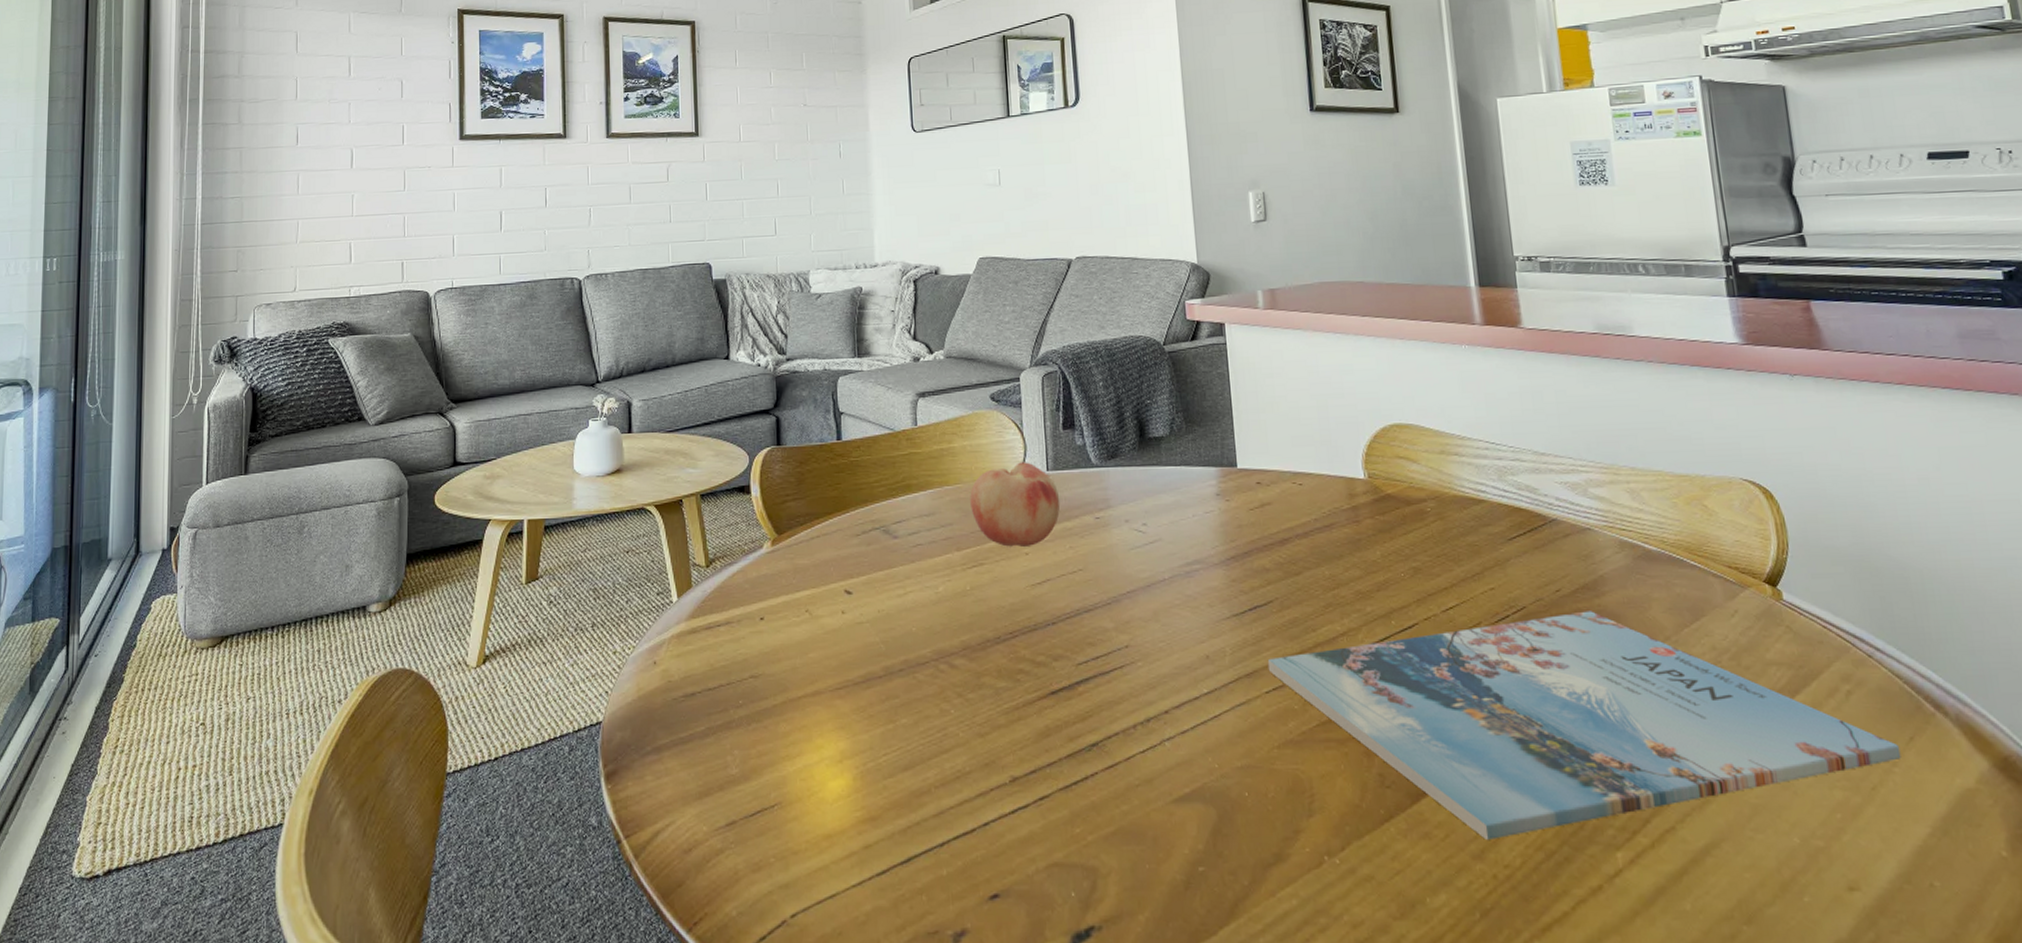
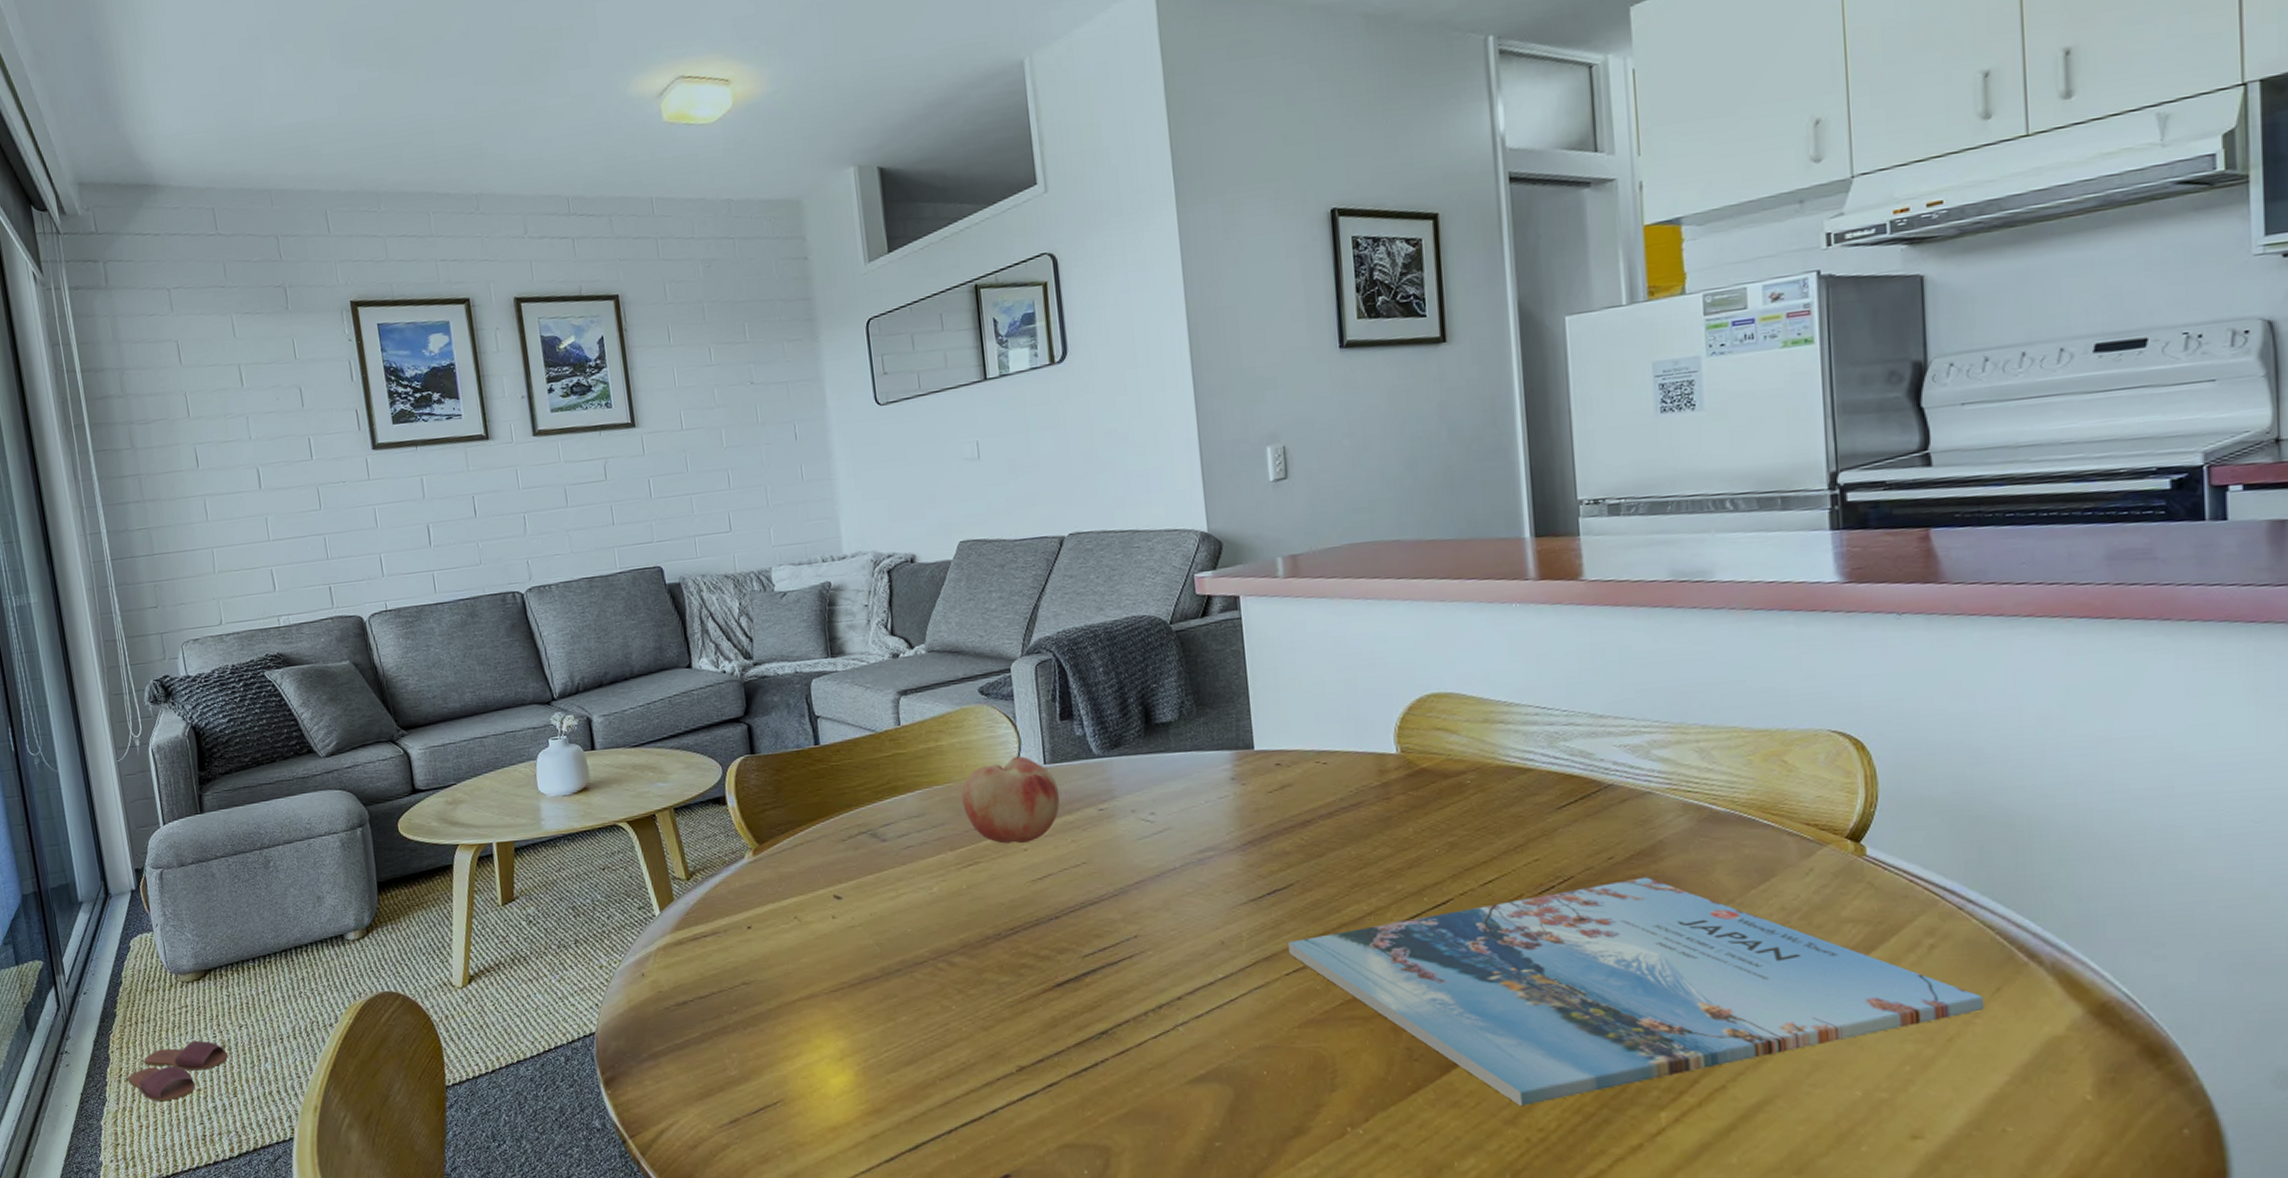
slippers: none [123,711,230,776] -> present [127,1040,228,1101]

